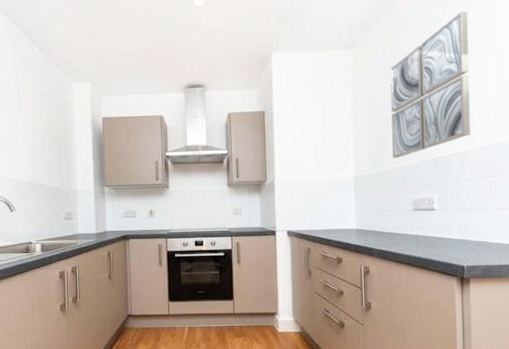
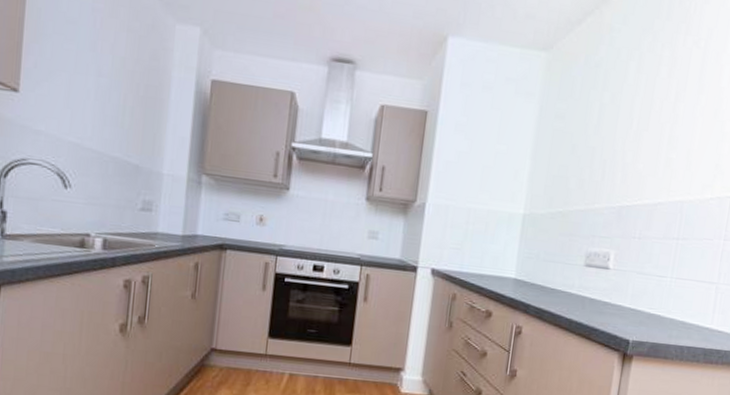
wall art: present [390,11,470,159] -> none [572,30,689,200]

